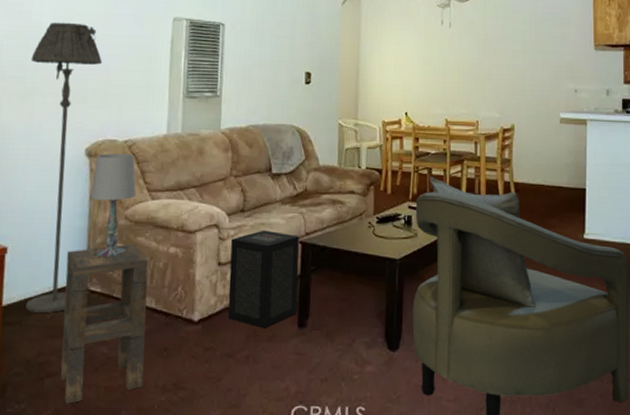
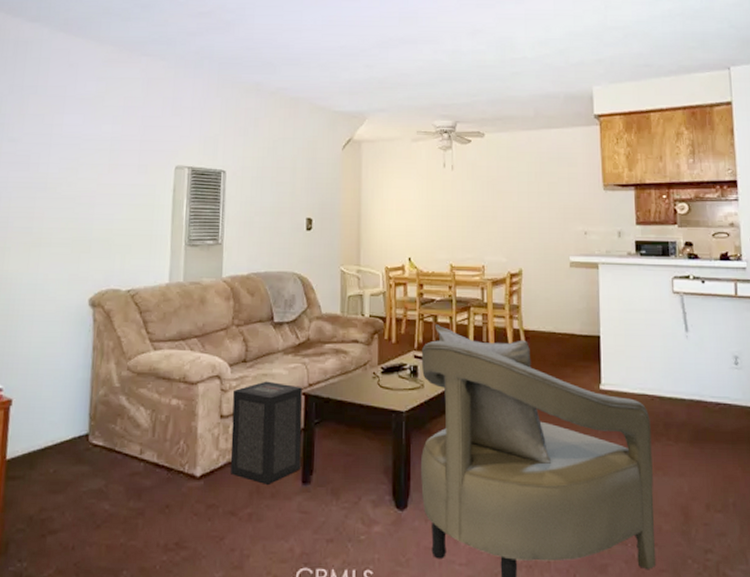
floor lamp: present [25,22,102,313] -> none [29,172,106,467]
side table: present [60,243,149,404] -> none [62,395,151,563]
table lamp: present [91,153,136,258] -> none [94,303,139,410]

